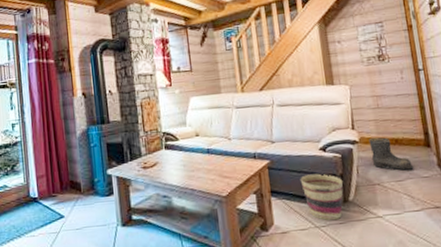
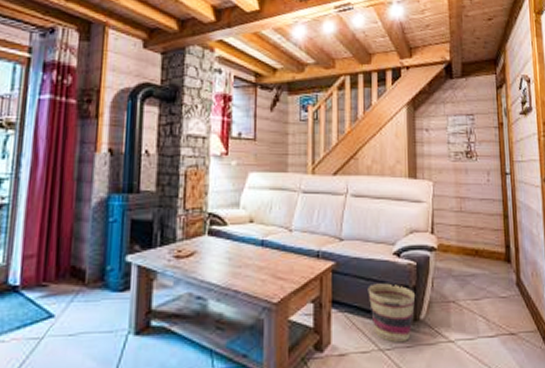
boots: present [369,137,414,171] -> none [448,245,492,289]

